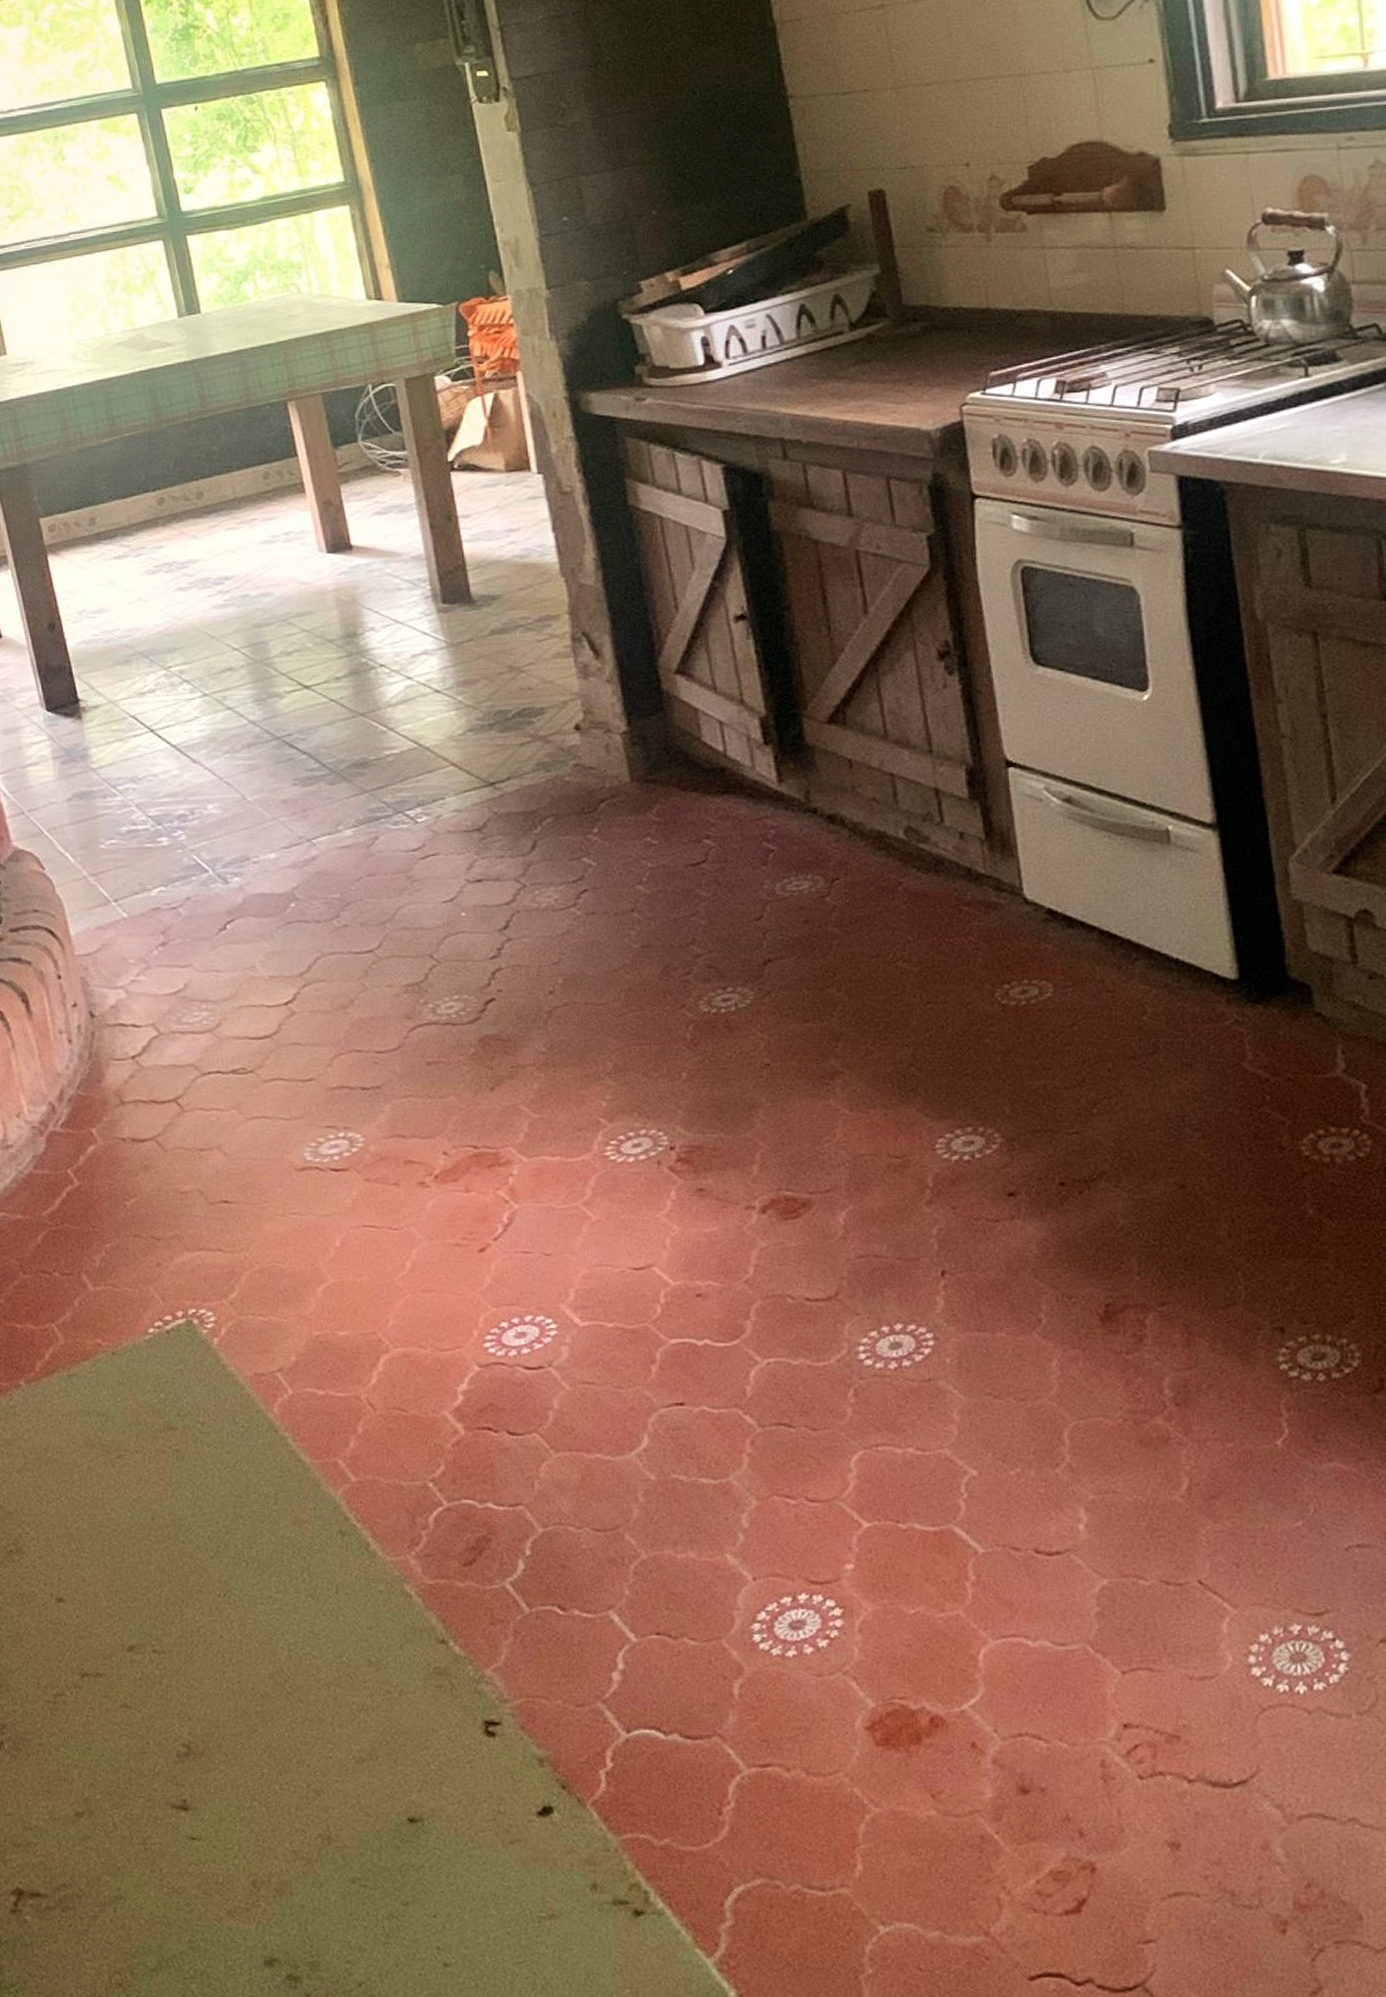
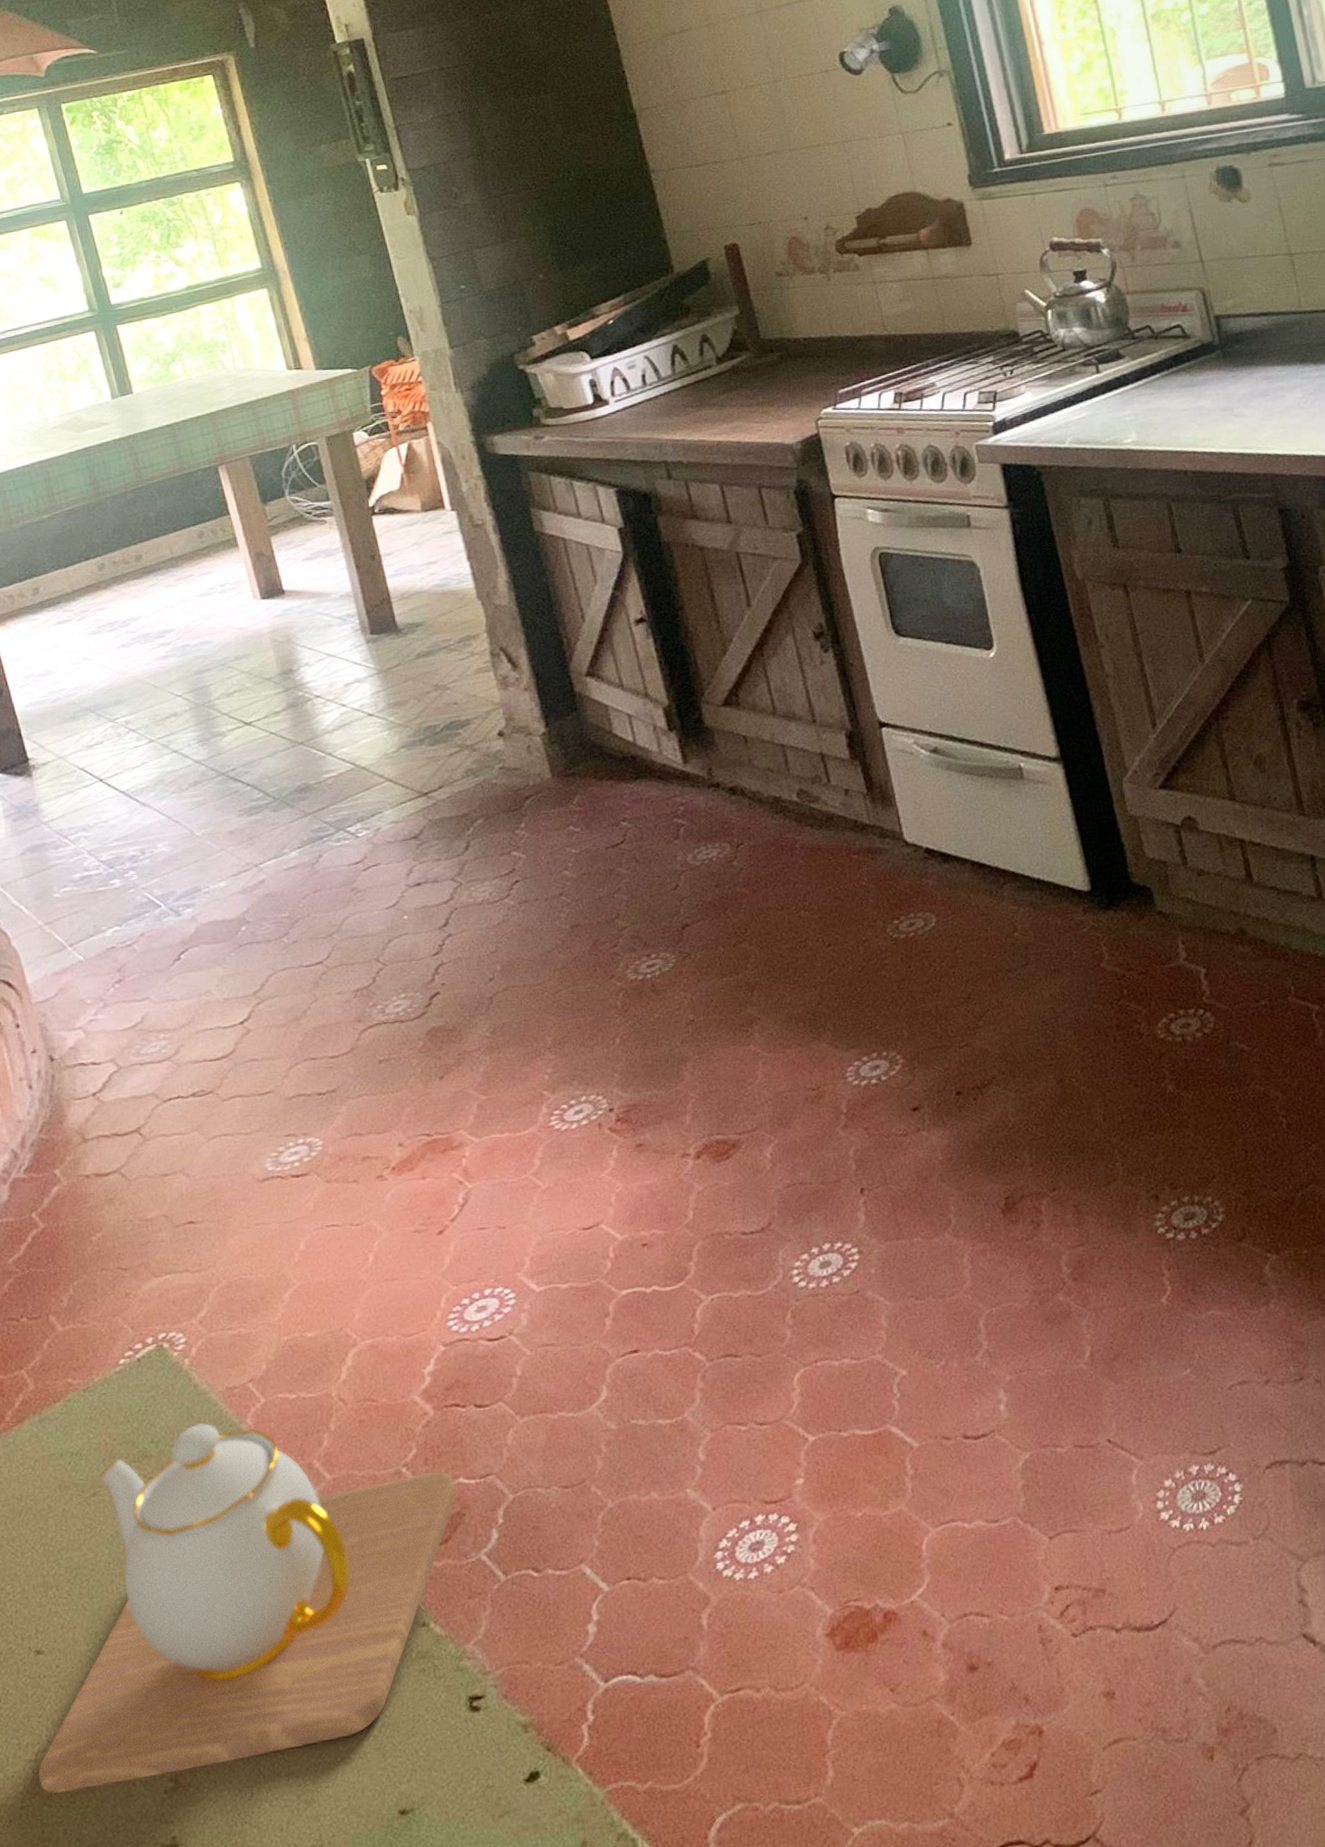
teapot: none [55,1405,485,1740] -> present [37,1423,458,1795]

